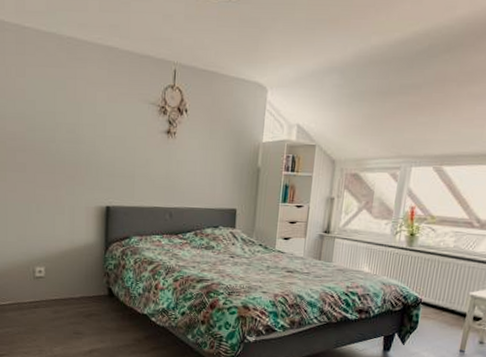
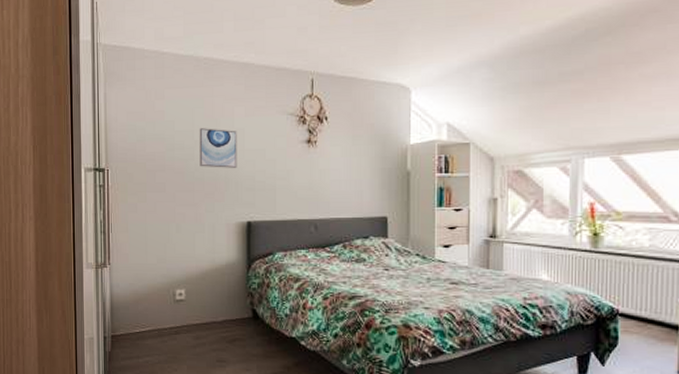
wall art: none [61,110,99,153] -> present [199,128,237,168]

